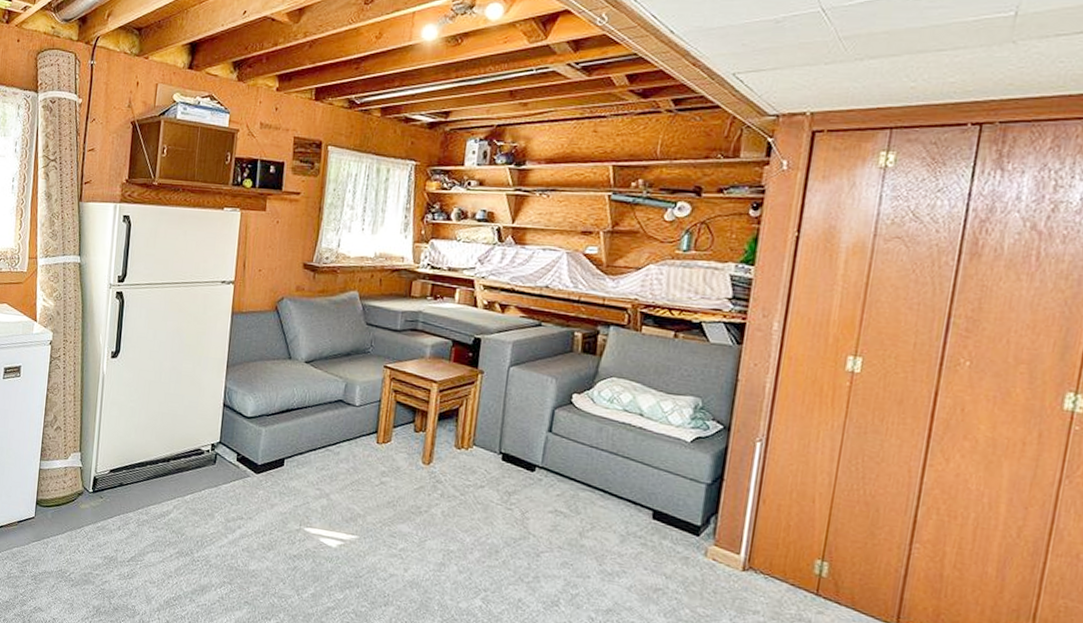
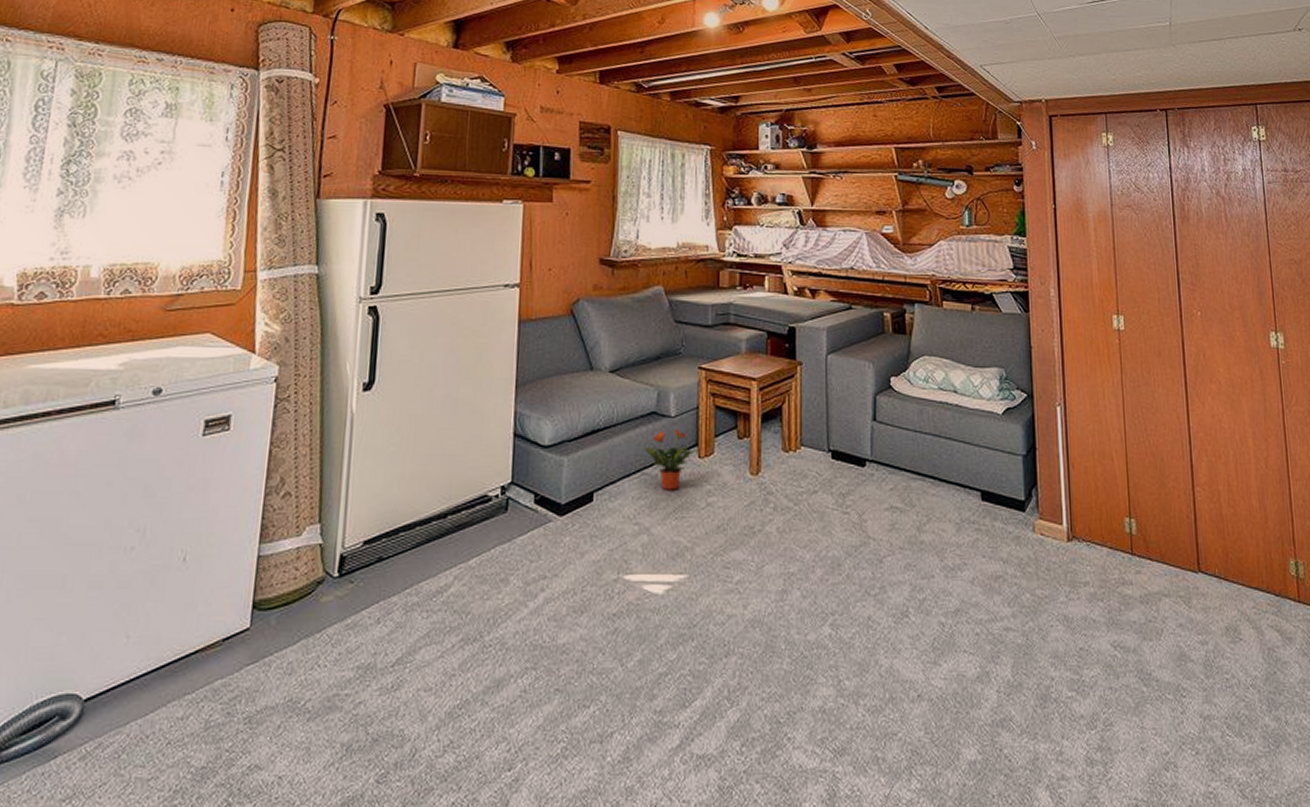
potted plant: none [331,416,375,467] -> present [646,429,696,490]

